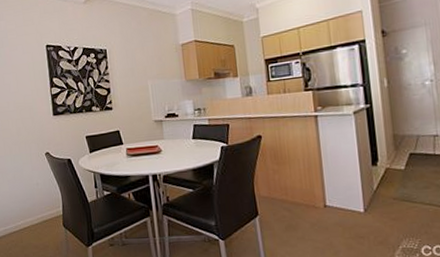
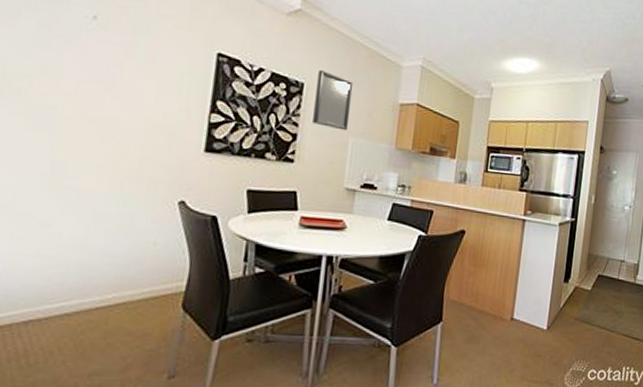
home mirror: none [114,36,146,78] -> present [313,70,354,131]

